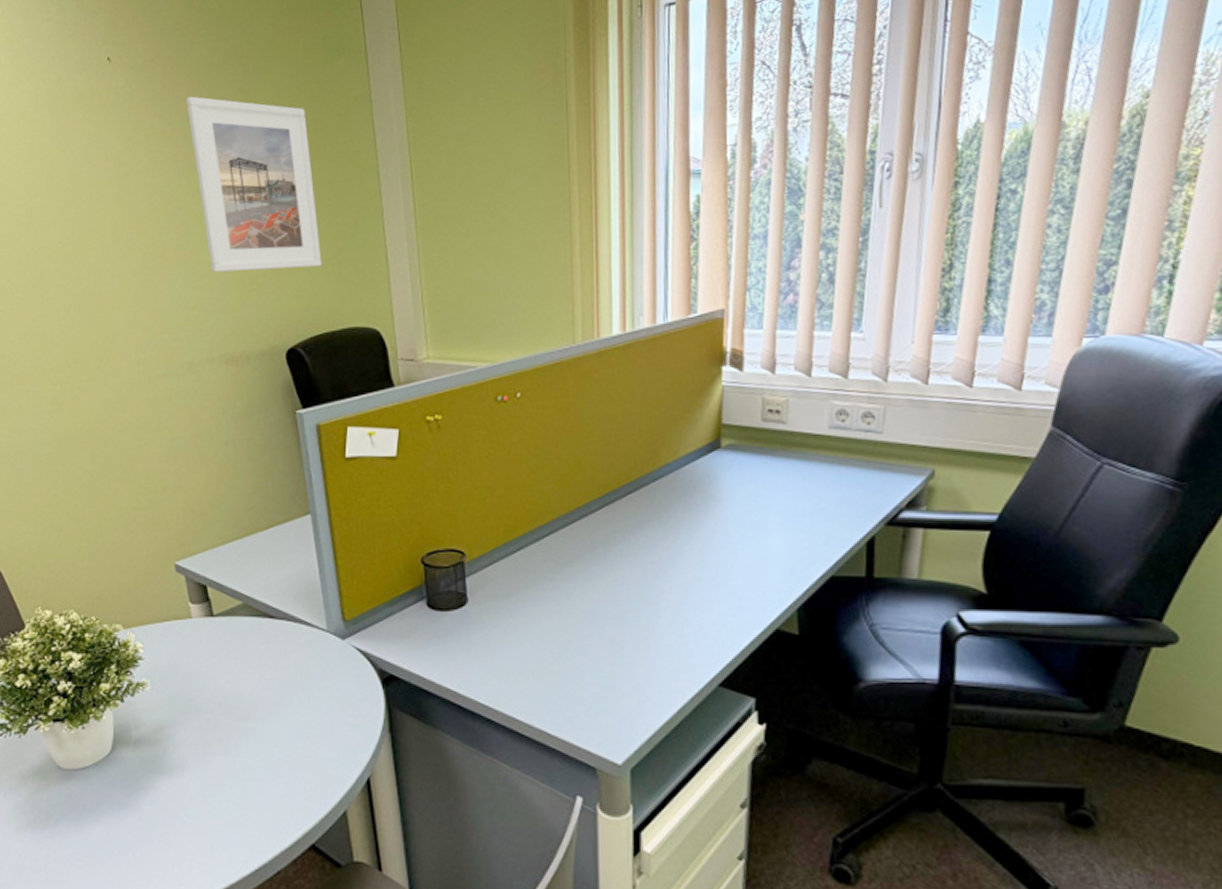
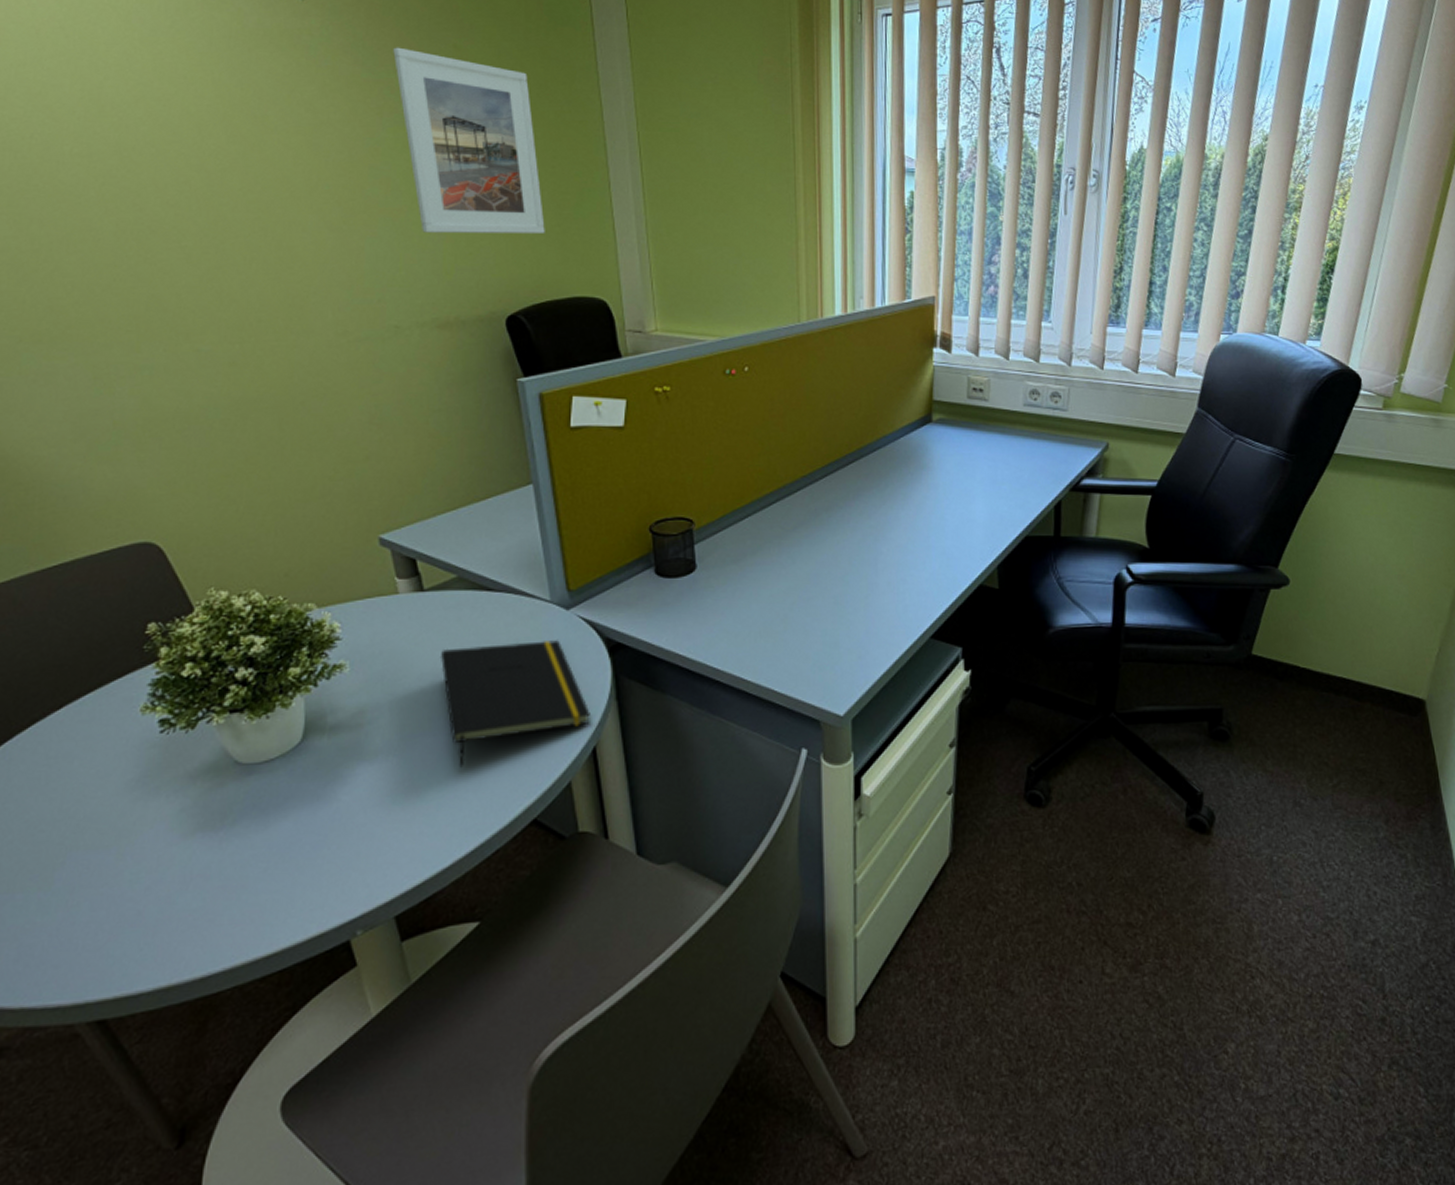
notepad: none [227,669,365,788] -> present [439,640,590,768]

